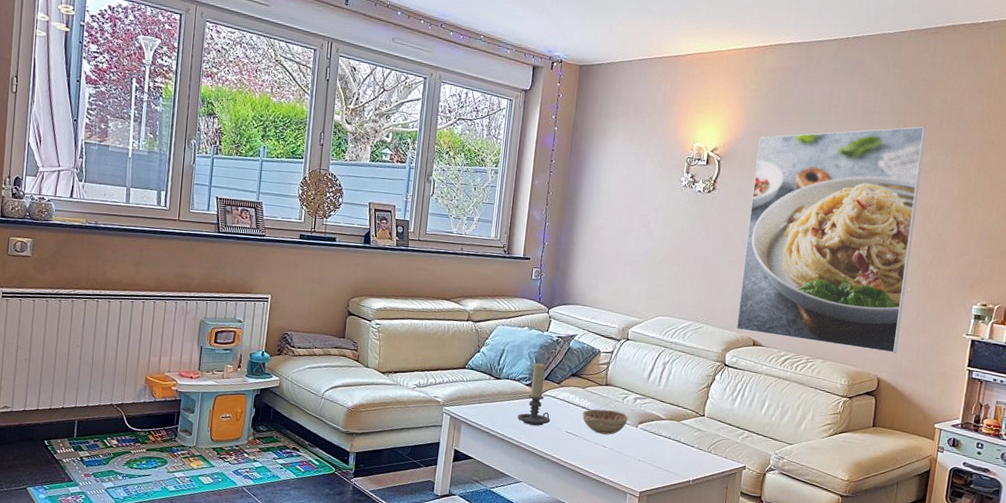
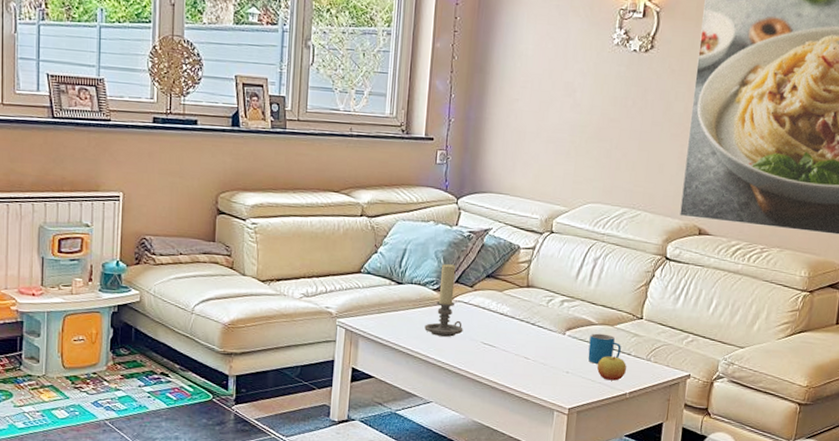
decorative bowl: present [582,409,628,435] -> none [500,315,554,344]
mug: none [657,427,686,454] -> present [588,333,621,364]
apple: none [664,447,690,469] -> present [597,356,626,381]

